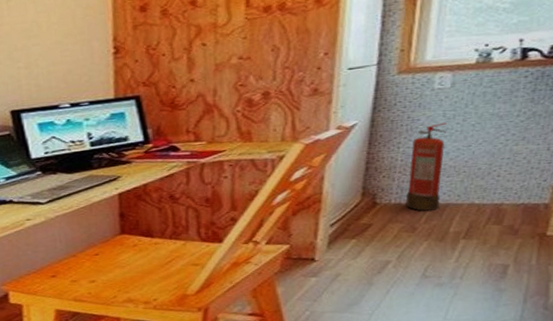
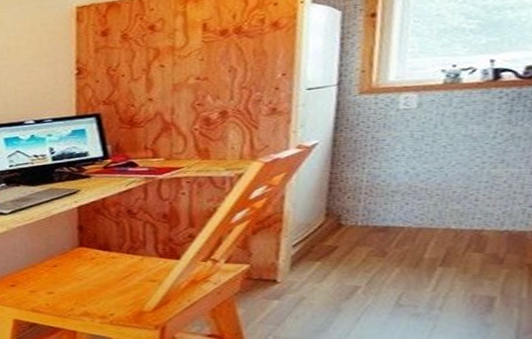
fire extinguisher: present [405,122,446,211] -> none [373,143,415,235]

